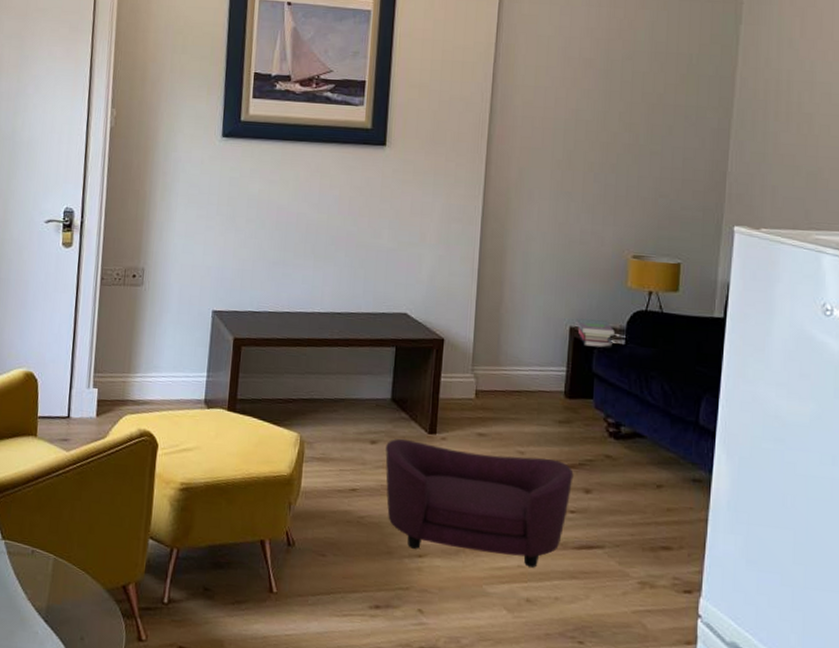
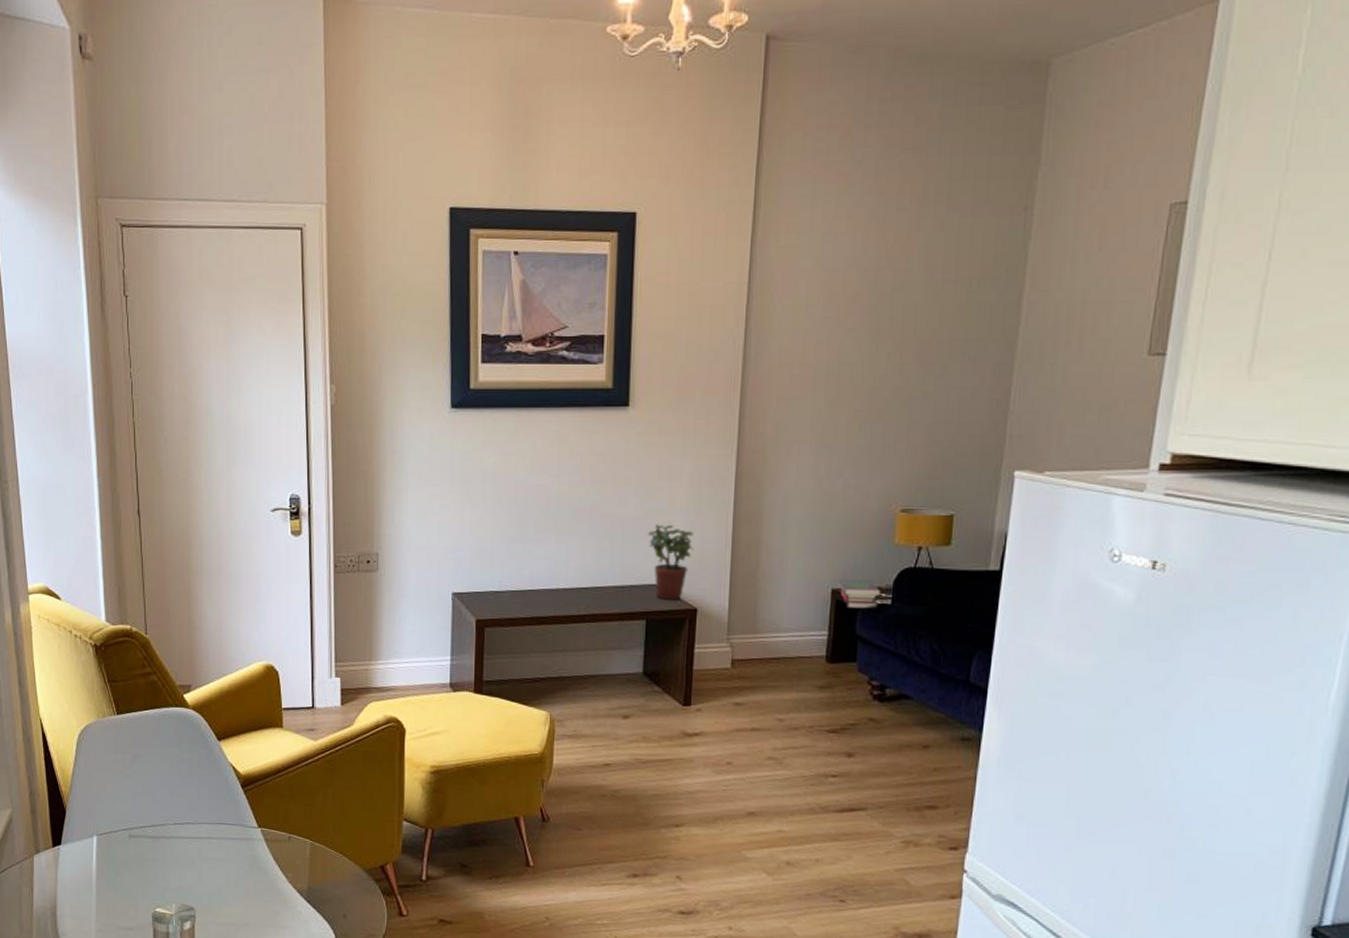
dog bed: present [385,438,574,568] -> none [639,712,836,832]
potted plant: none [400,256,442,330] -> present [648,524,694,600]

